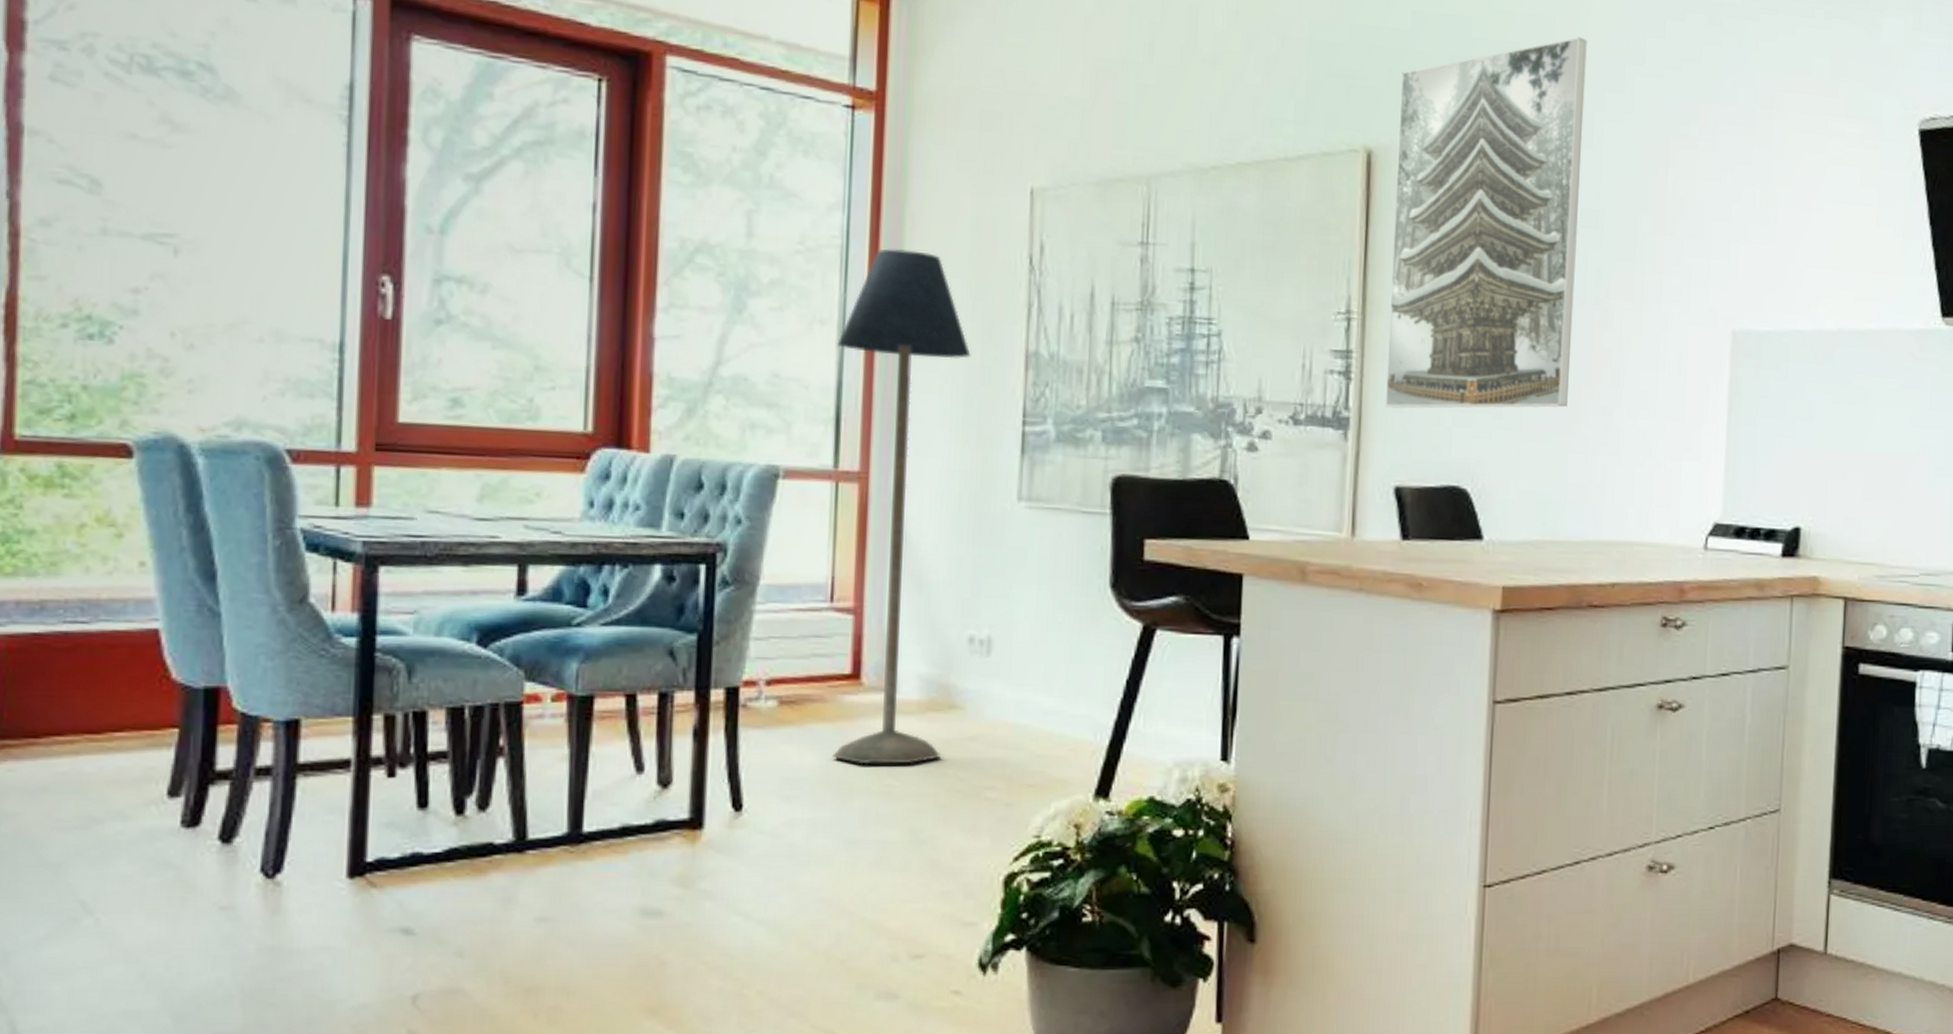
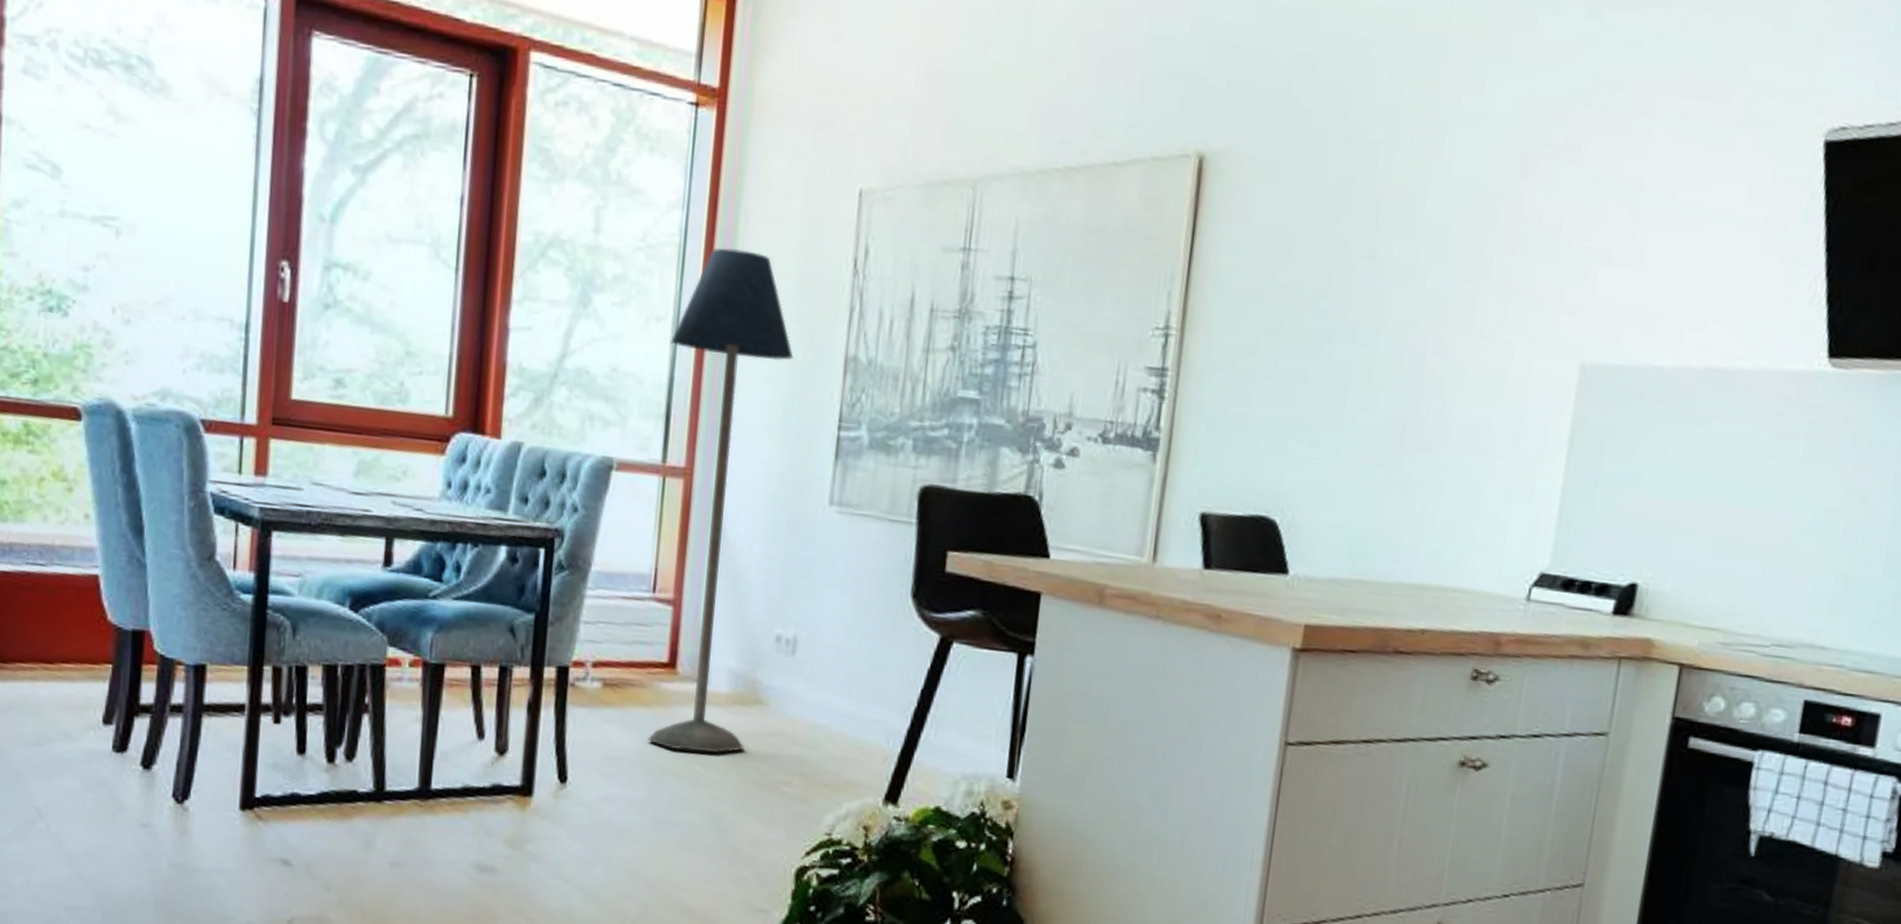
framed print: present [1384,37,1587,409] -> none [1197,32,1447,439]

